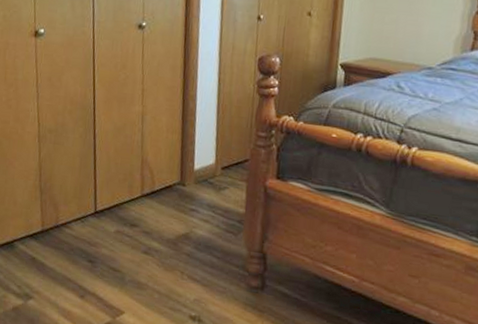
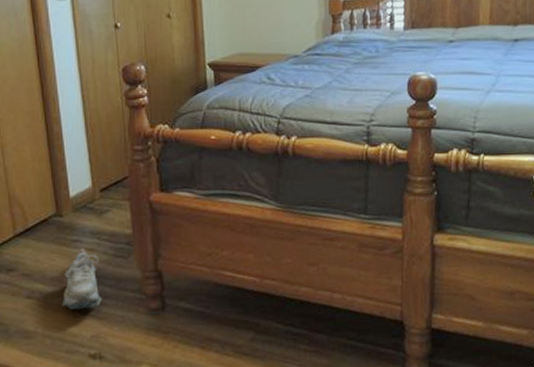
shoe: none [172,218,211,274] -> present [61,249,102,310]

